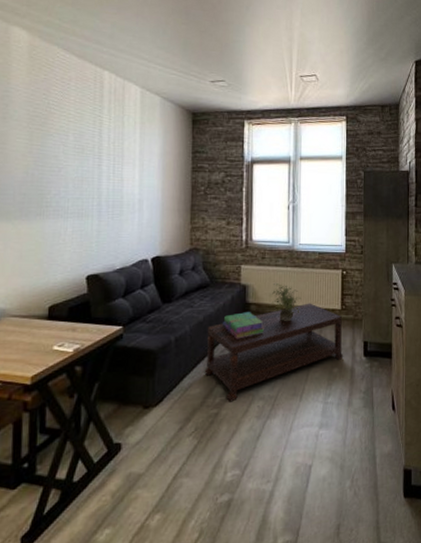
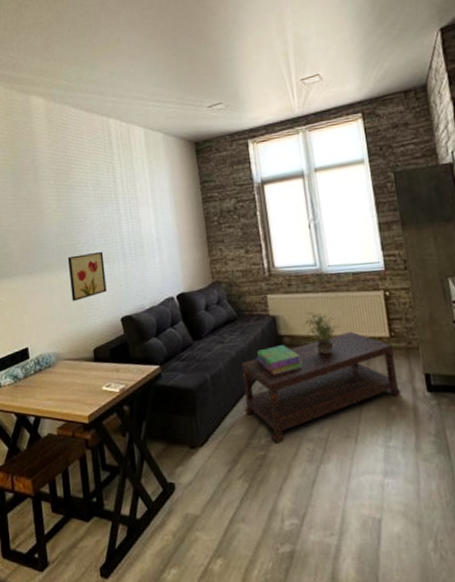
wall art: none [30,205,76,254] -> present [67,251,107,301]

